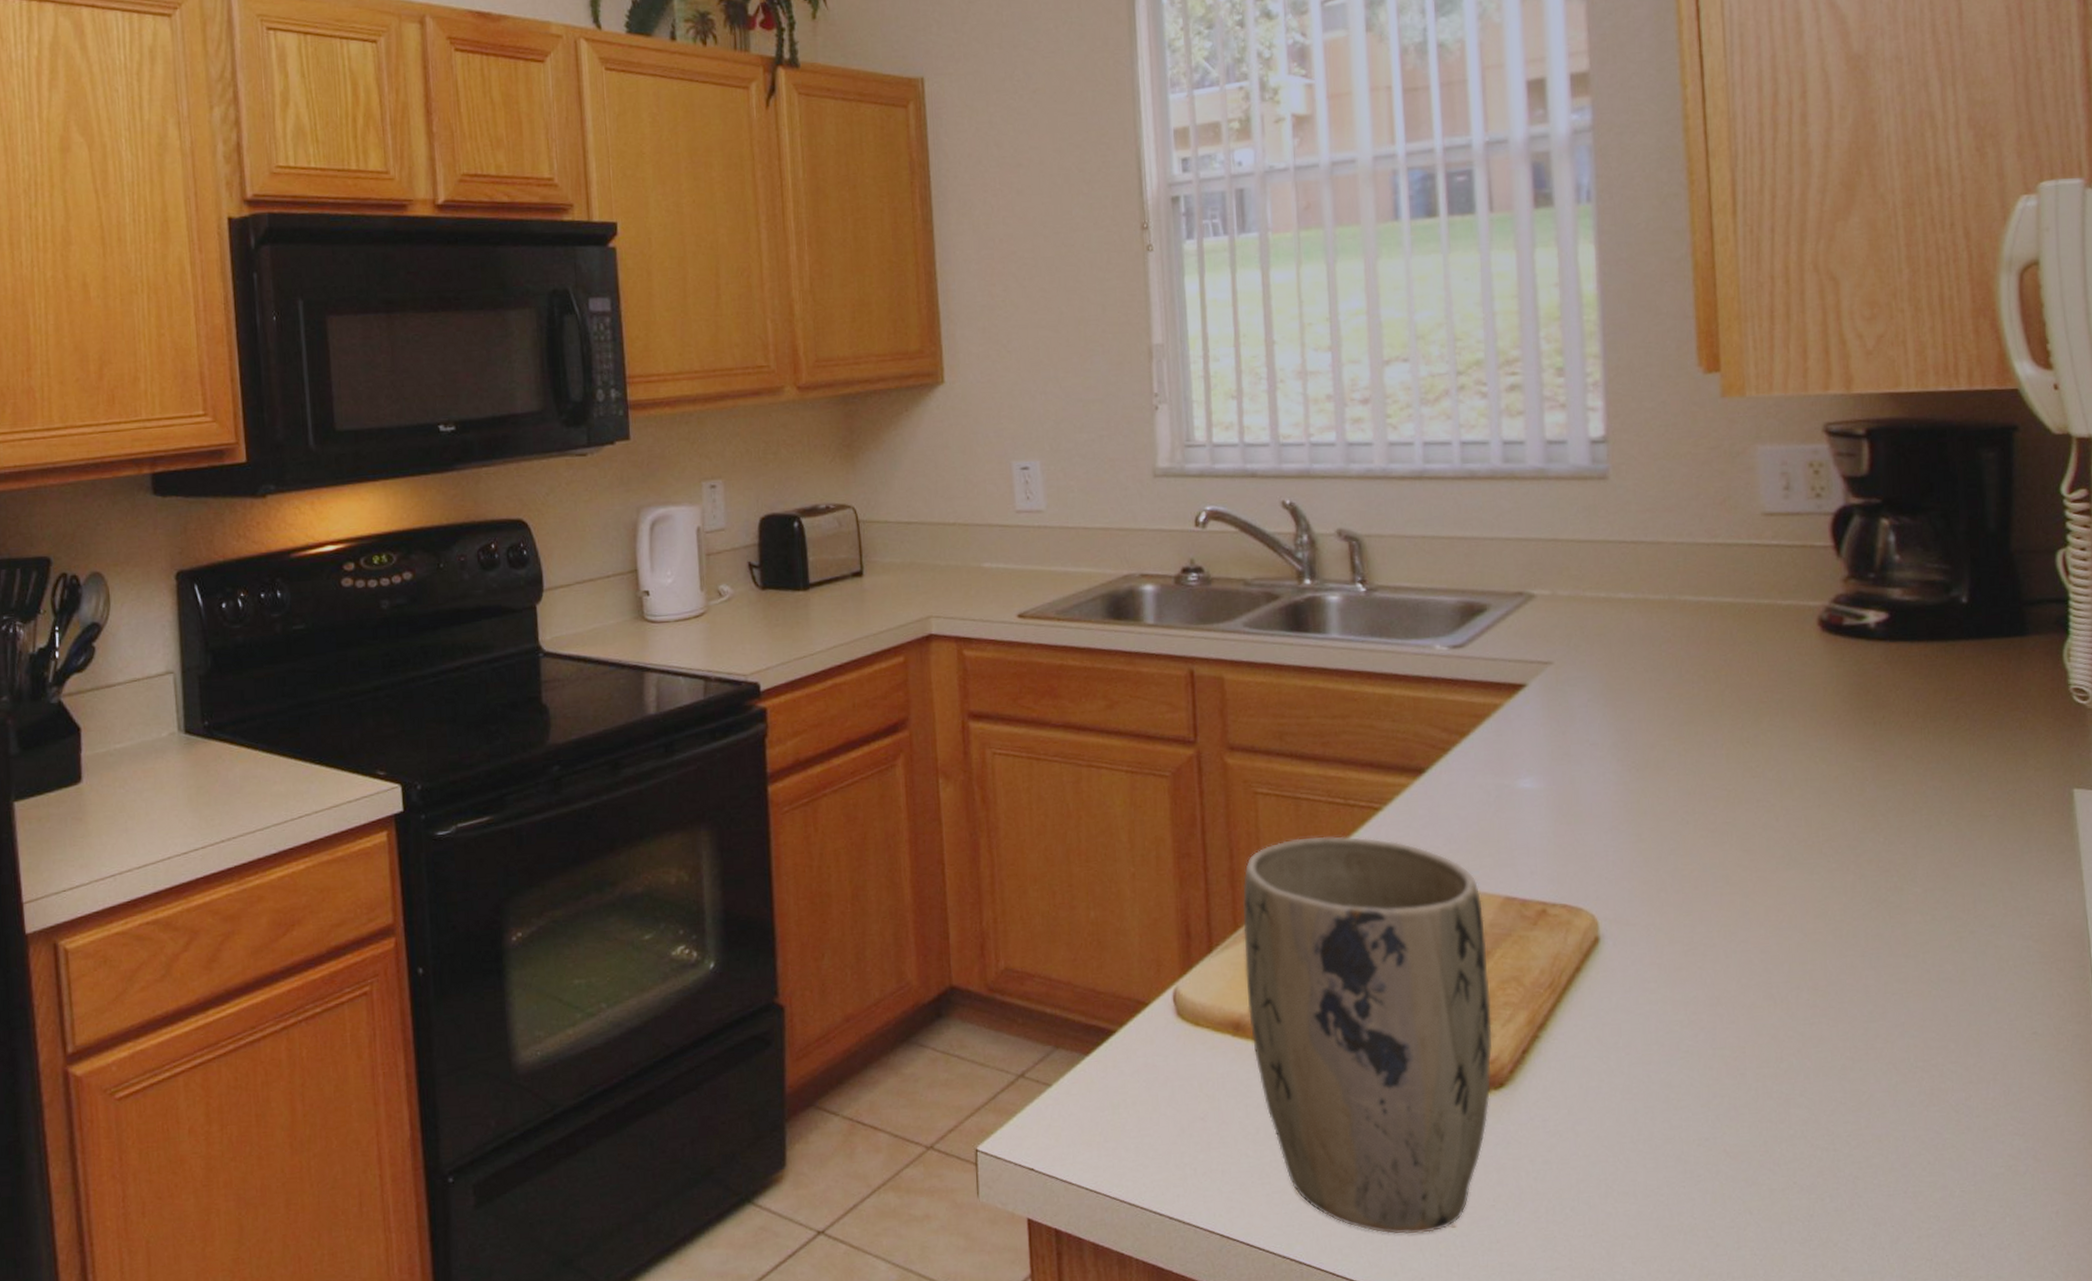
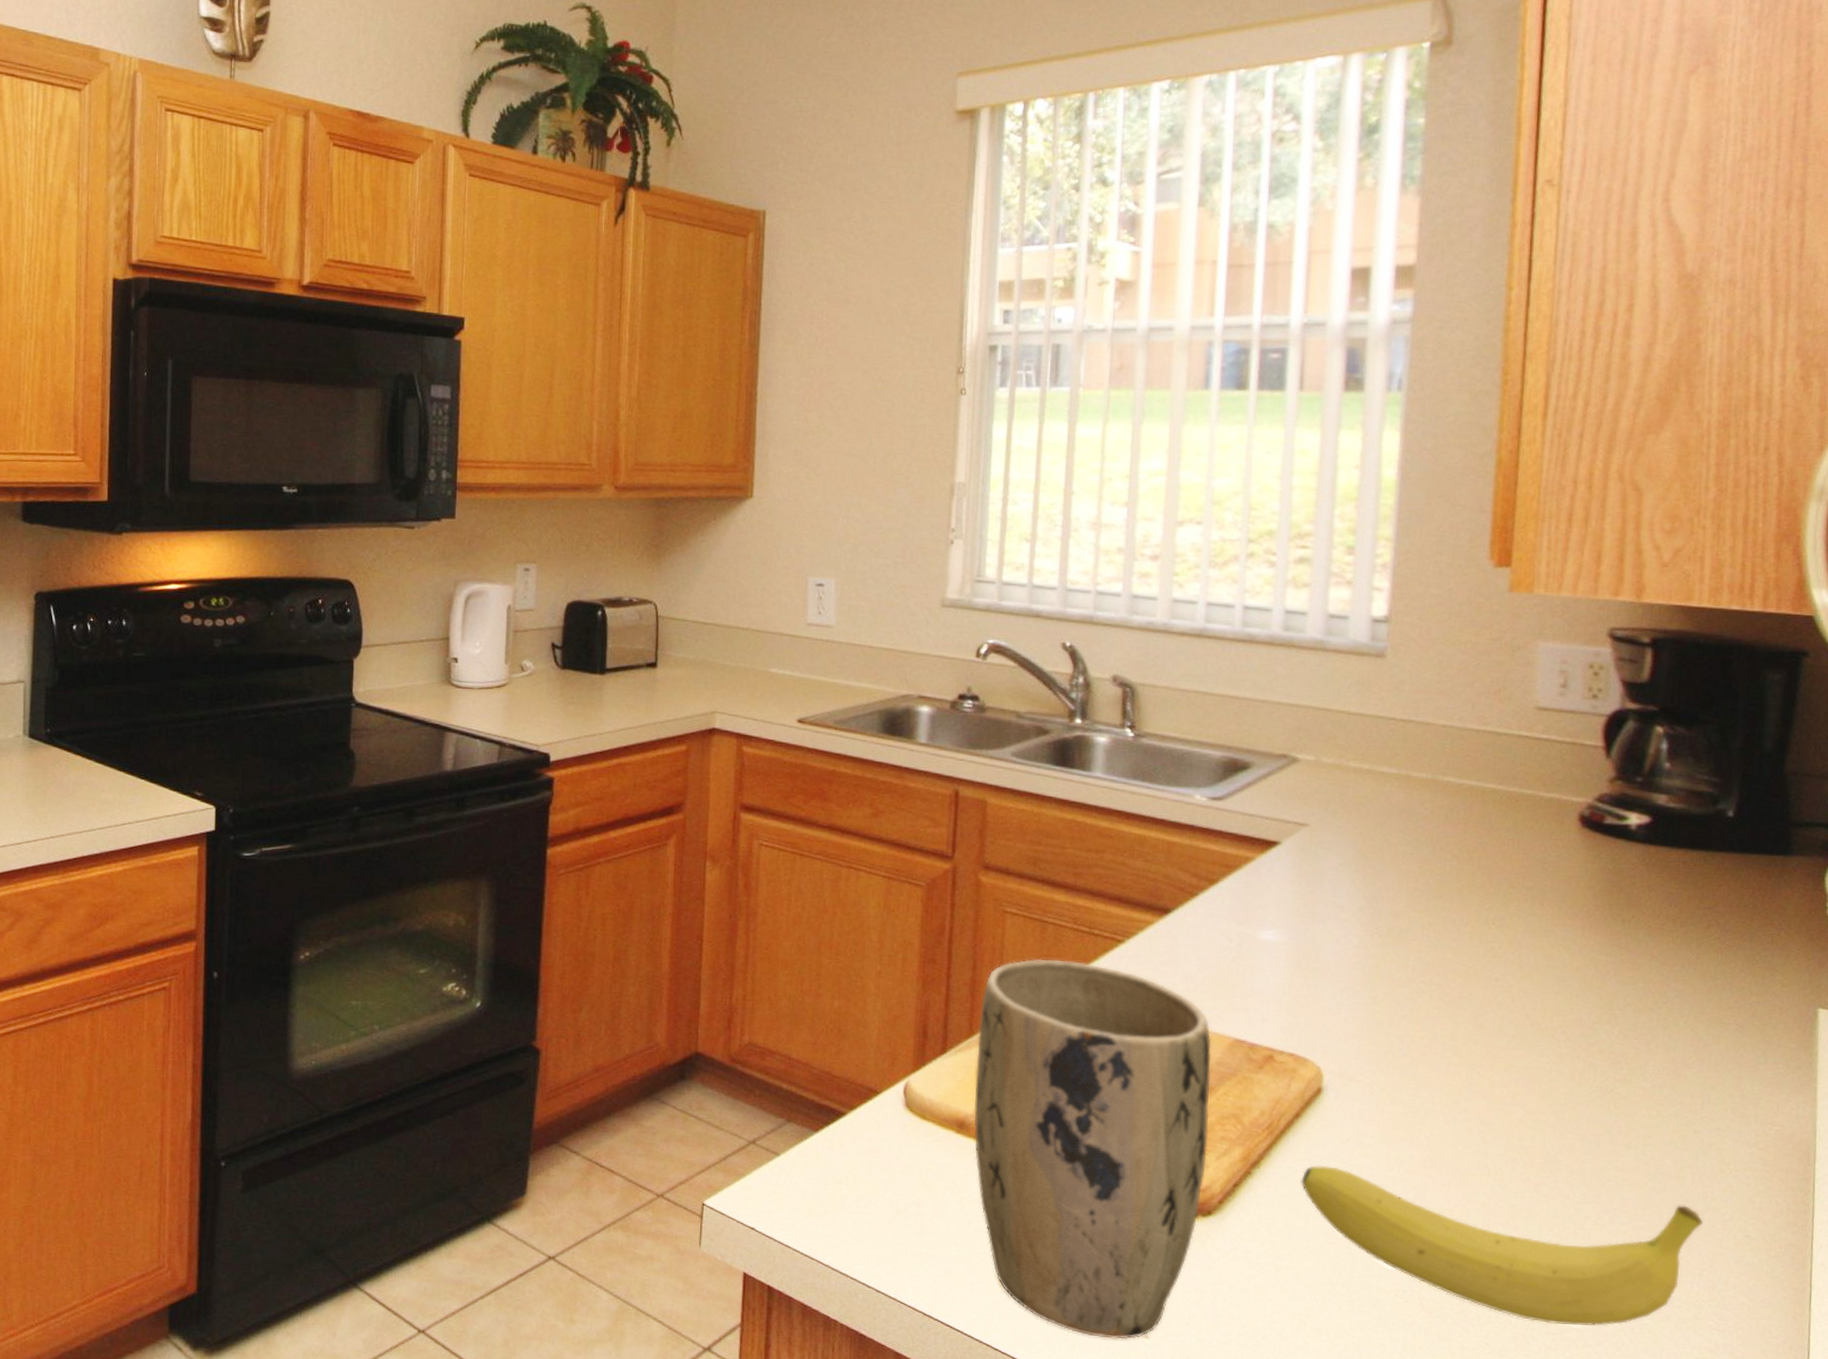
fruit: none [1589,1008,1991,1153] -> present [1300,1165,1704,1327]

